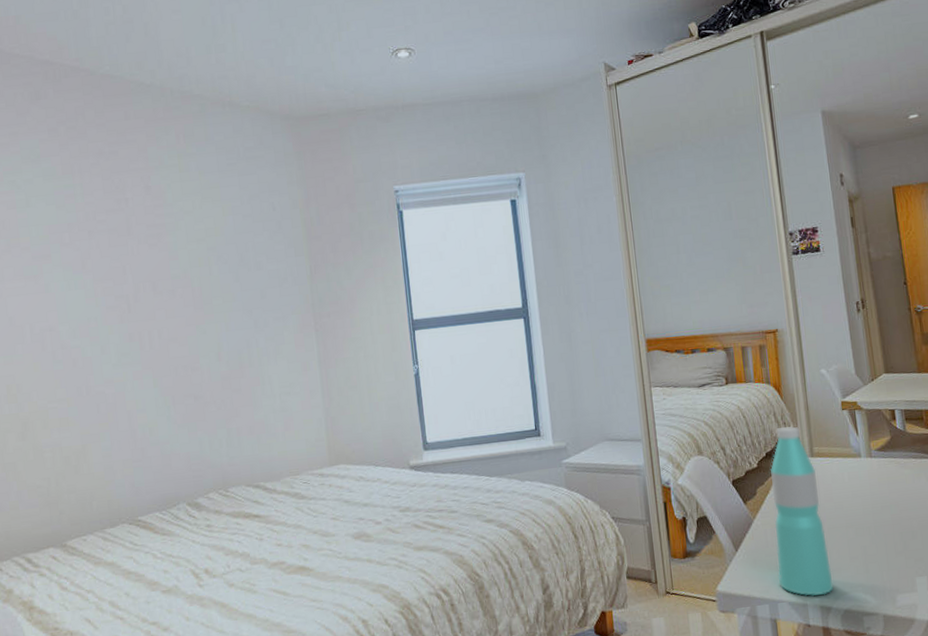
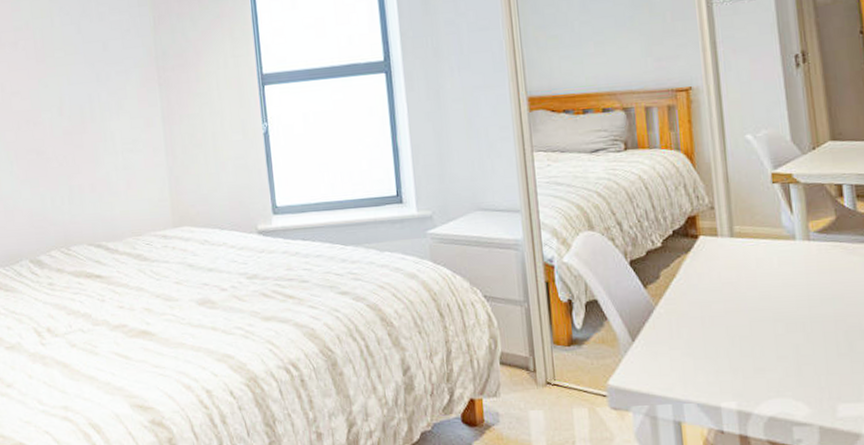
water bottle: present [770,425,834,597] -> none [677,200,756,399]

